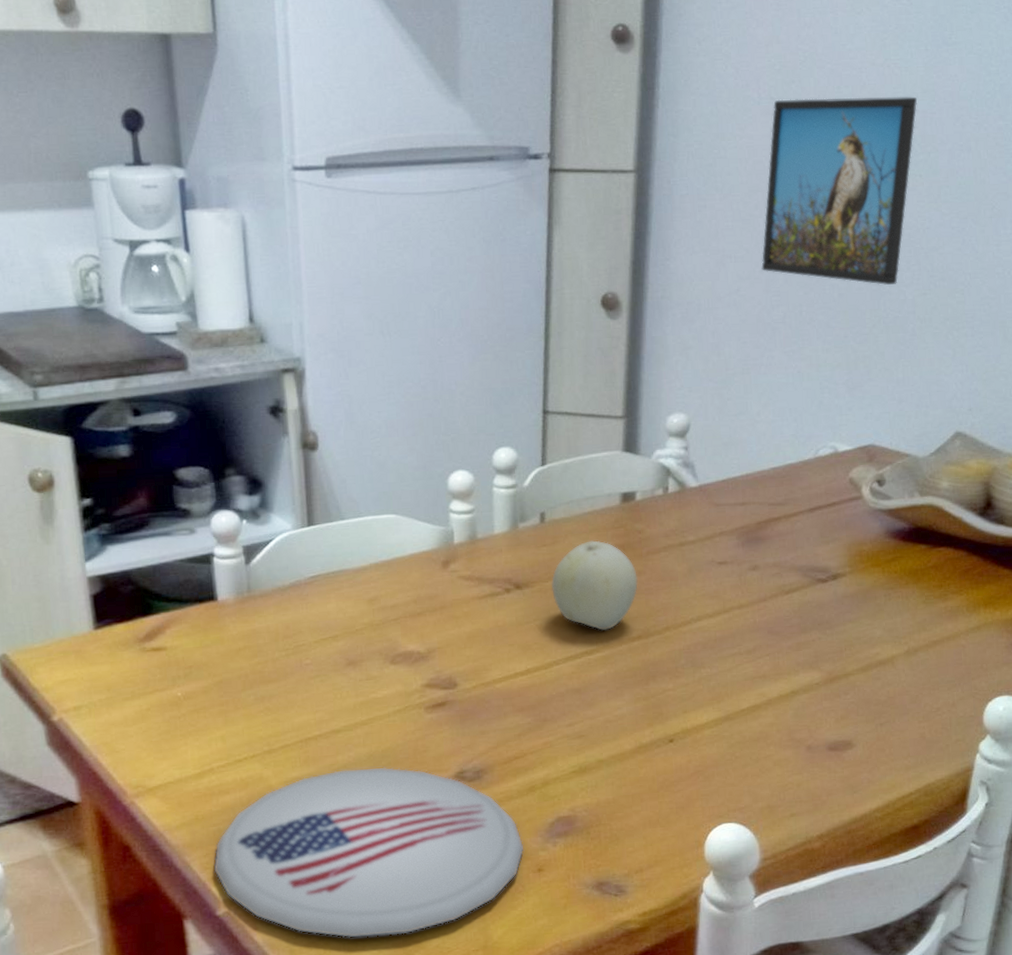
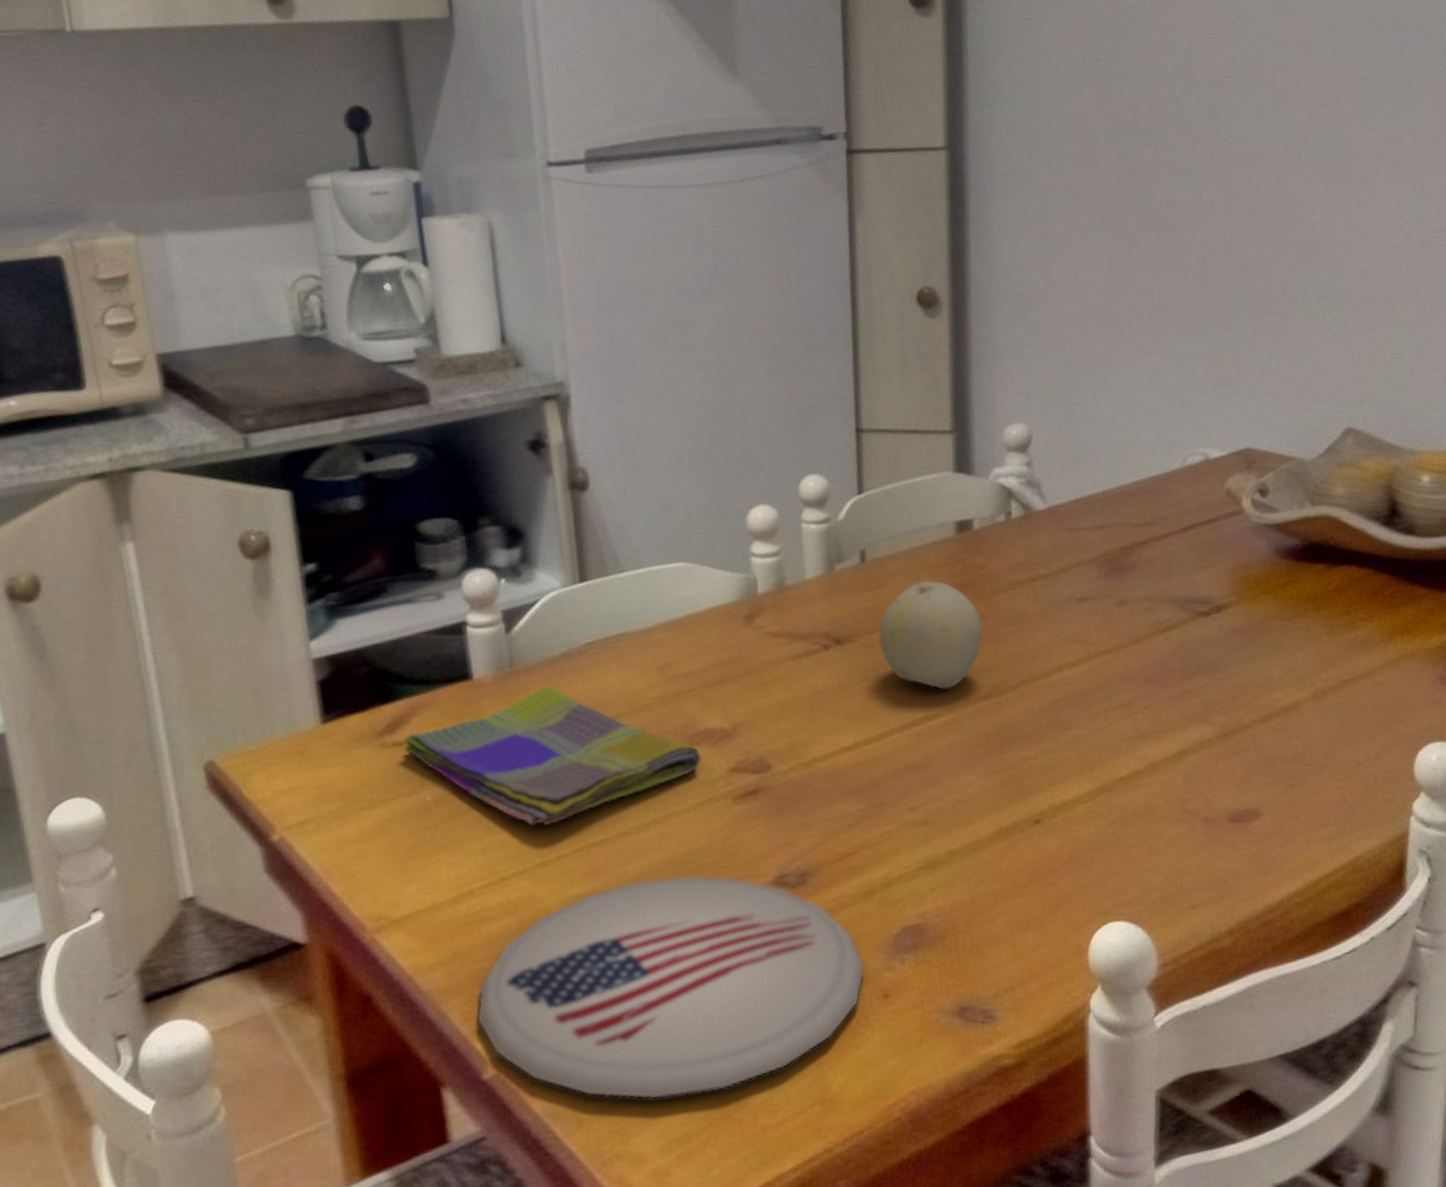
dish towel: none [160,608,401,721] -> present [404,684,702,826]
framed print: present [761,97,918,285] -> none [1100,49,1265,263]

